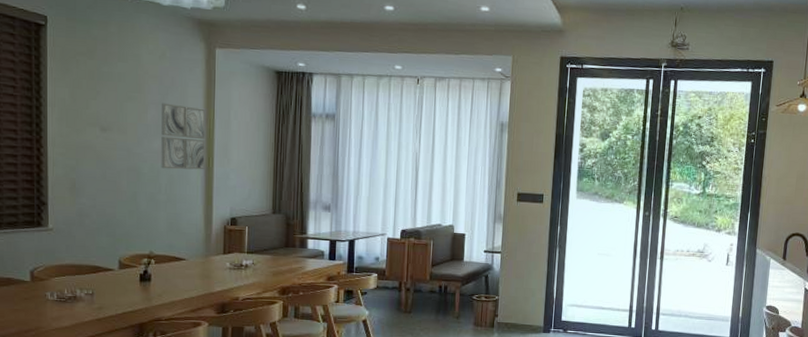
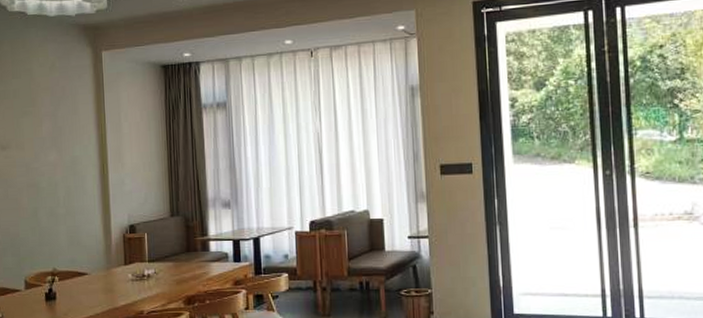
wall art: present [161,103,206,170] -> none [55,113,100,181]

